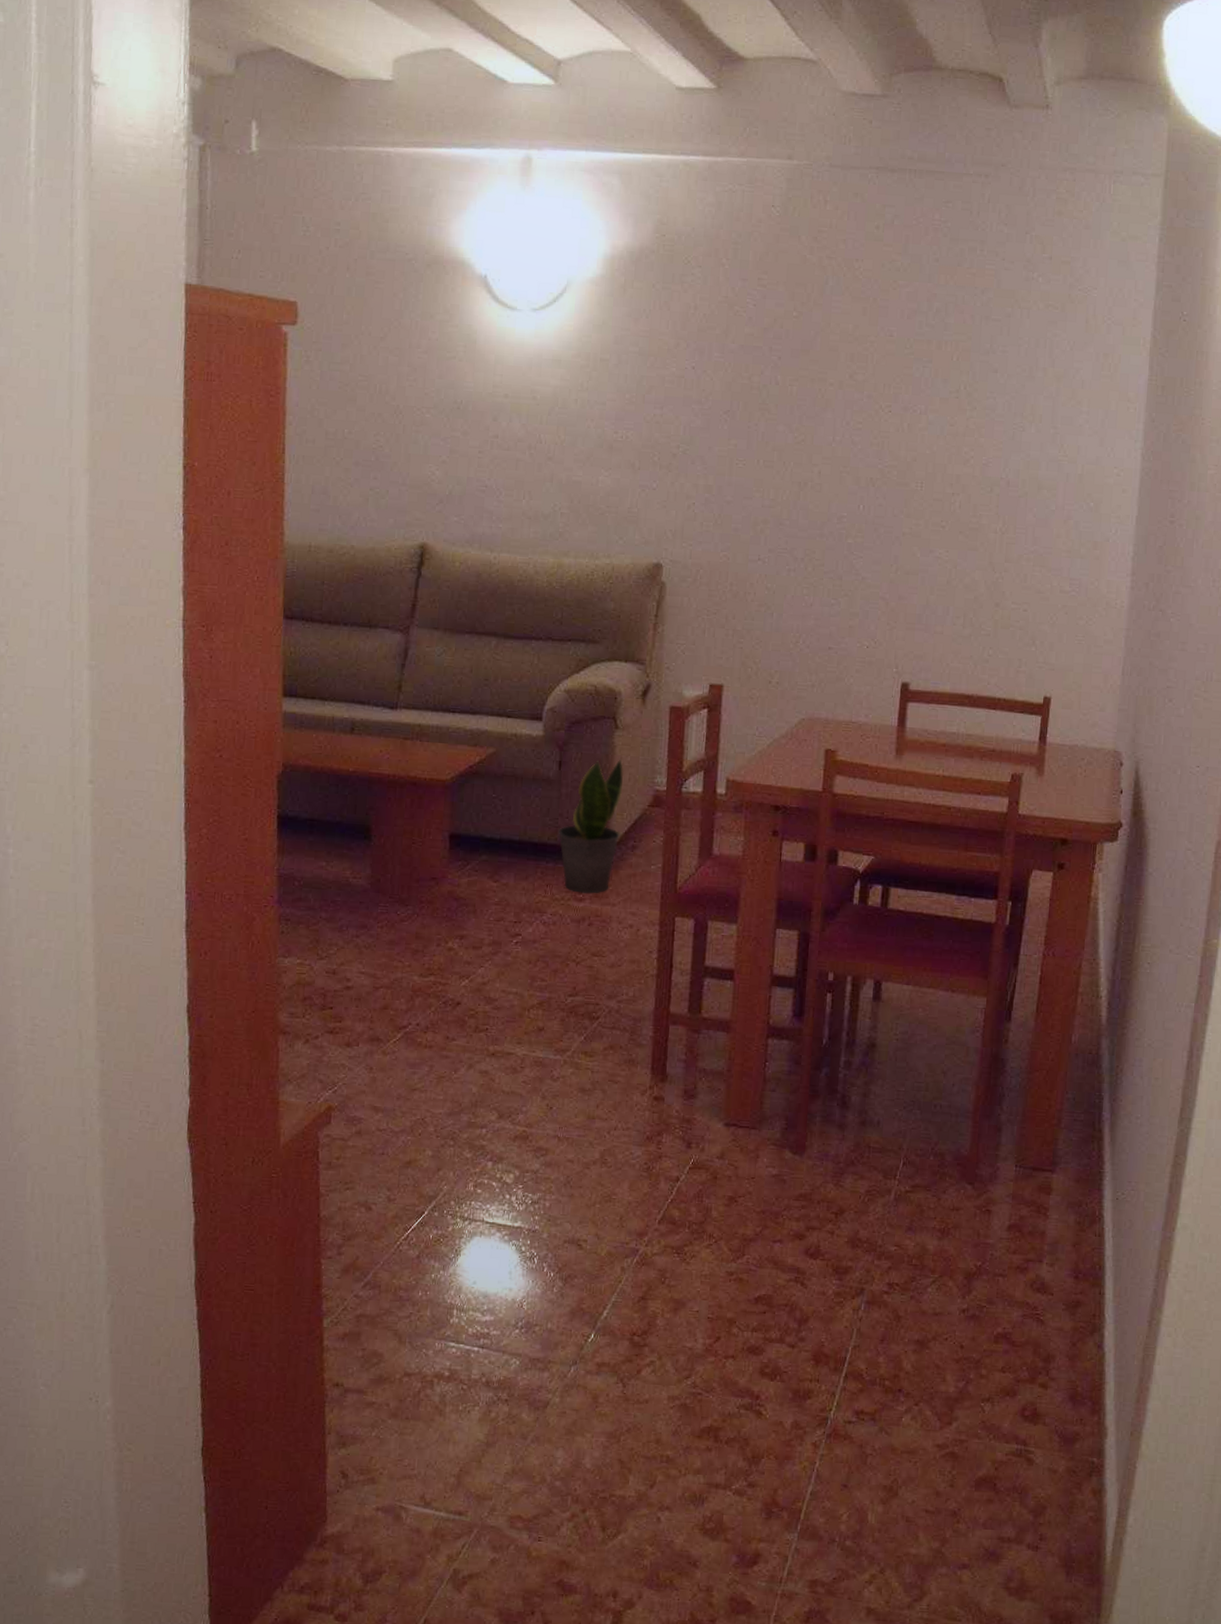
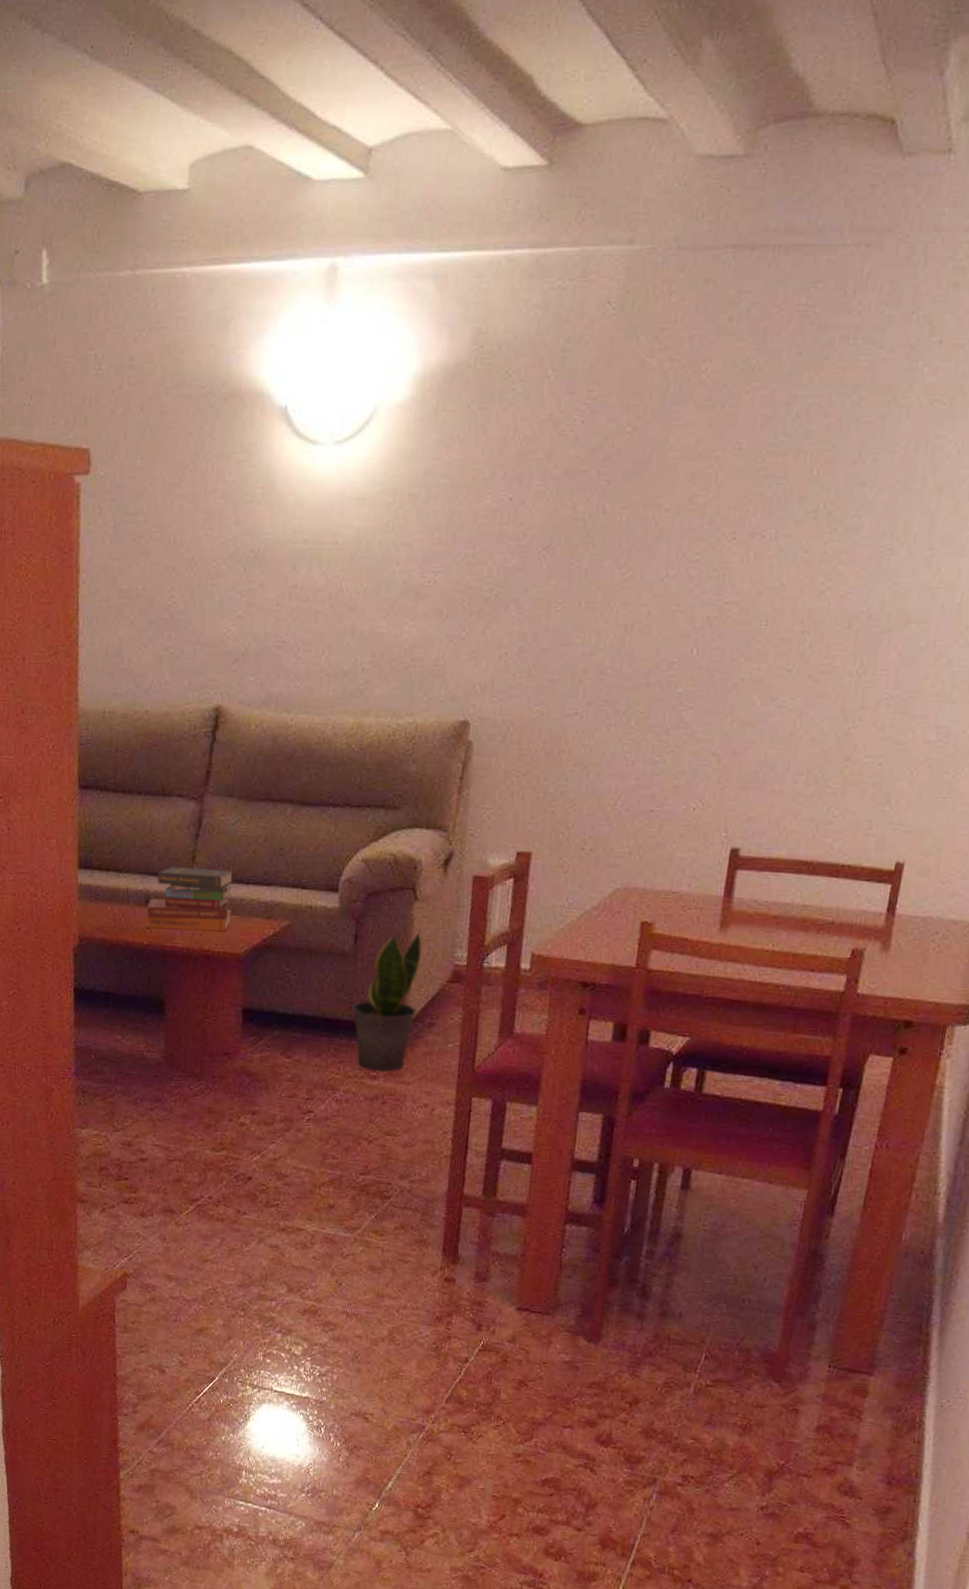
books: none [351,695,439,759] -> present [145,867,233,932]

